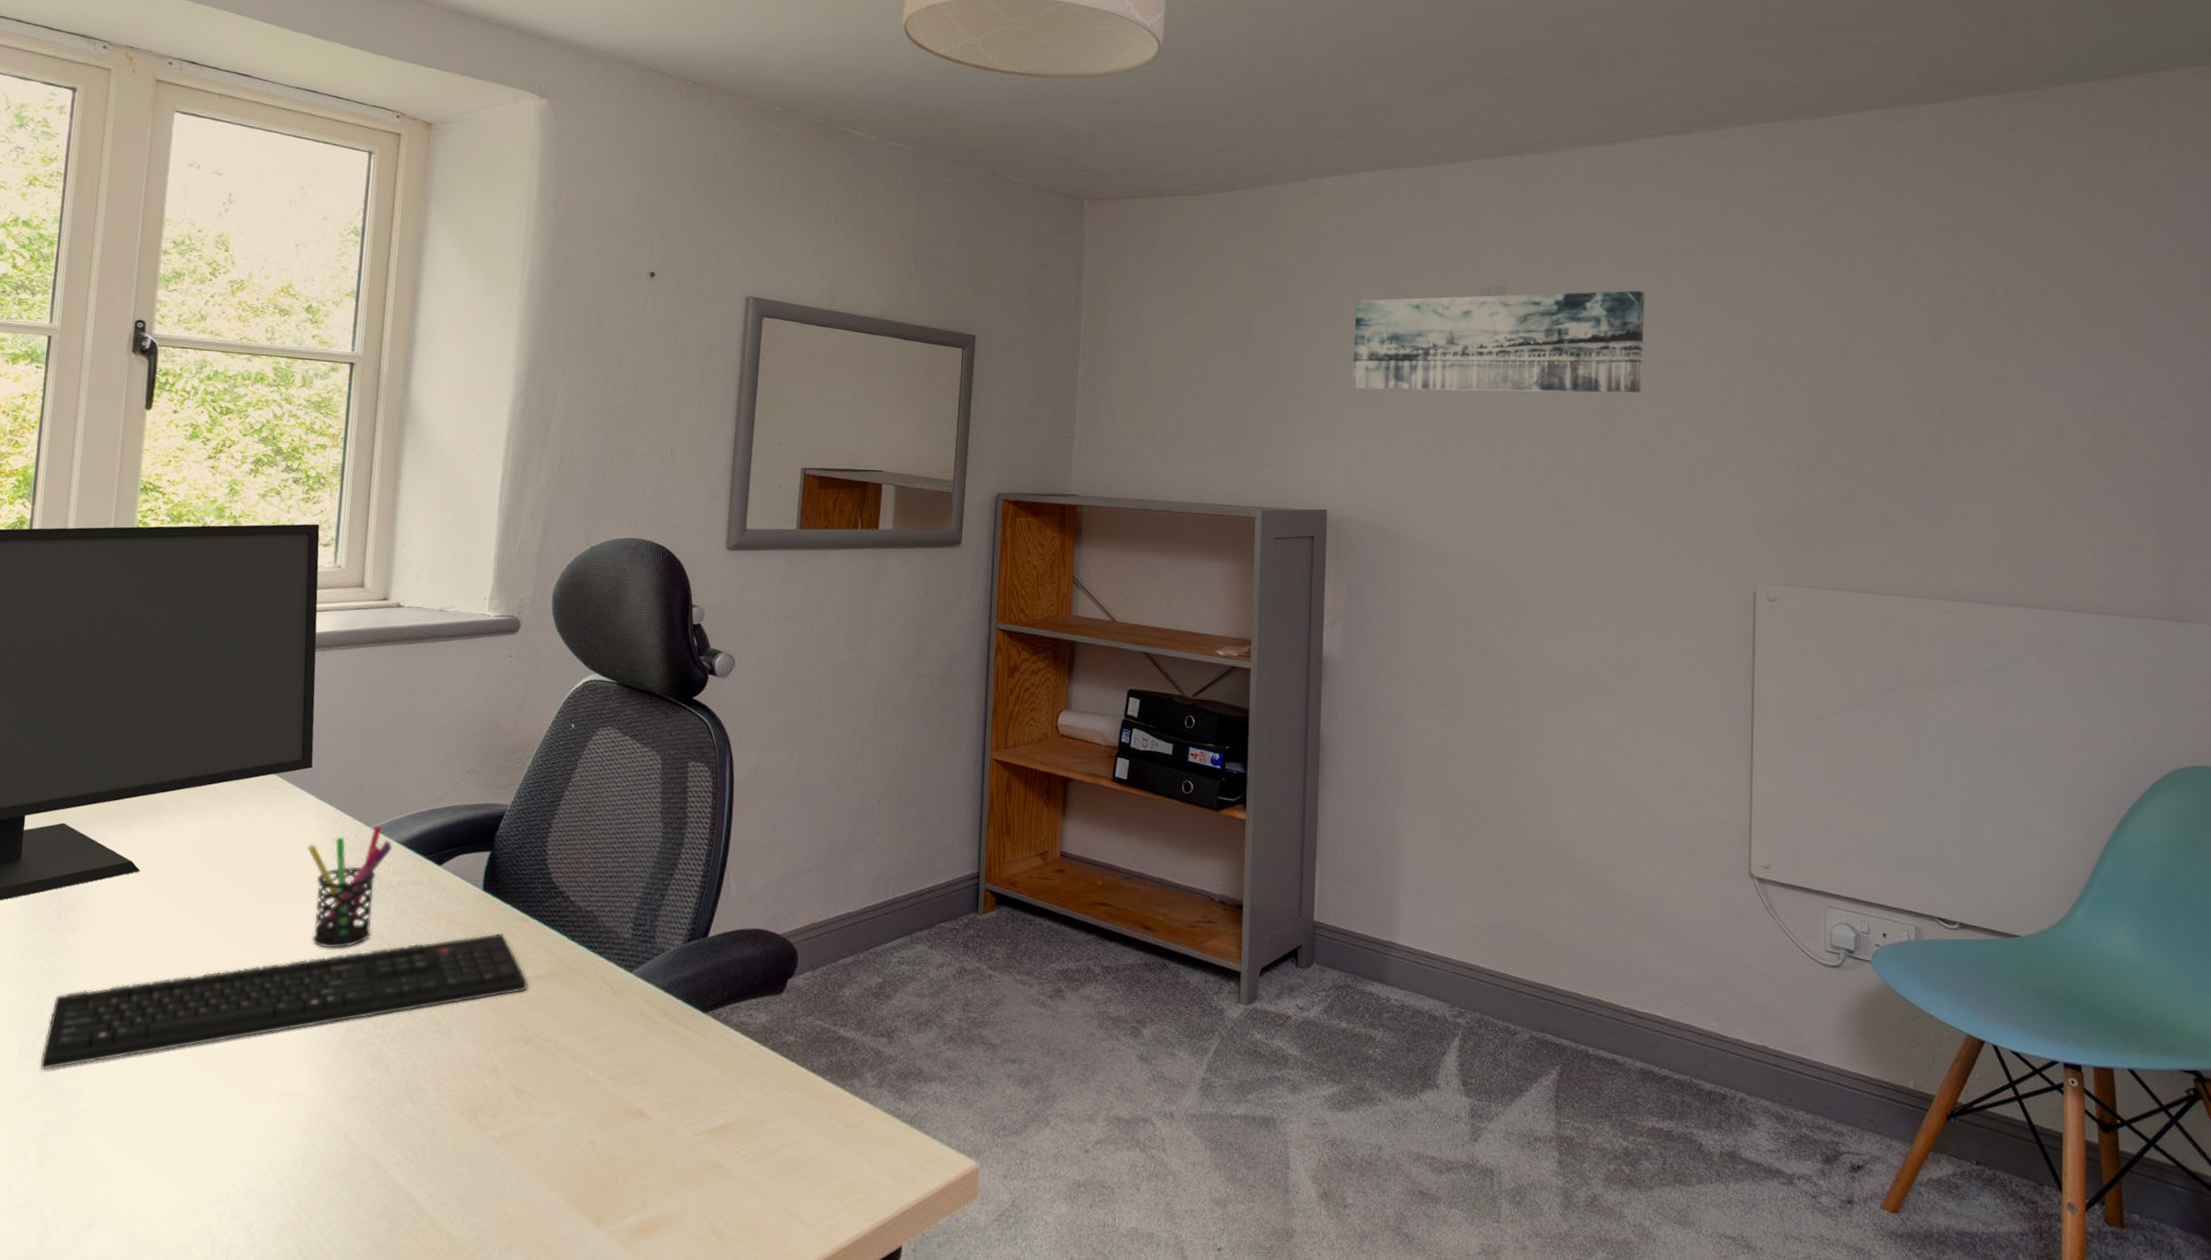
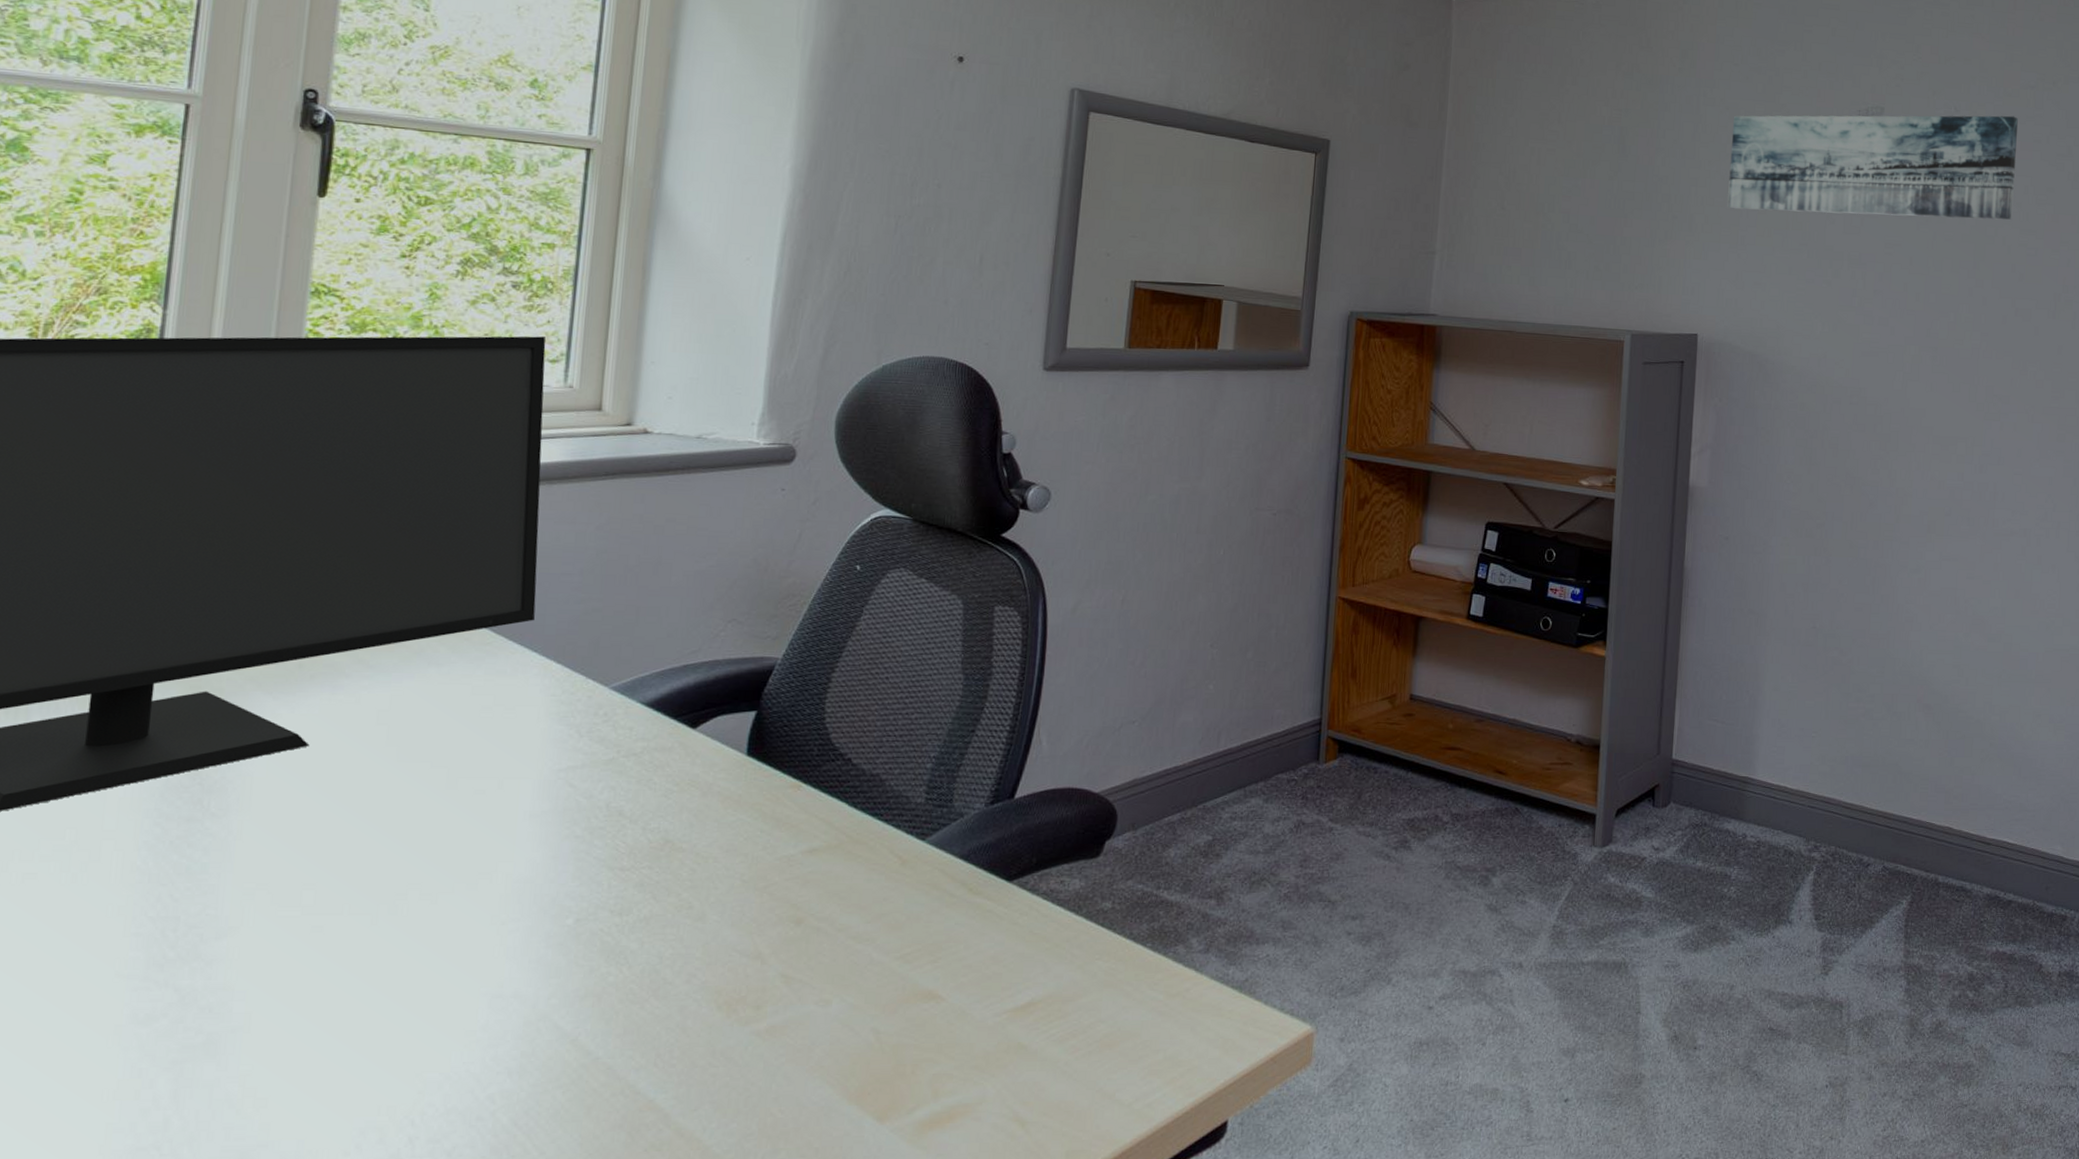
keyboard: present [40,933,528,1070] -> none [174,803,800,985]
pen holder: present [308,826,393,949] -> none [528,685,636,828]

